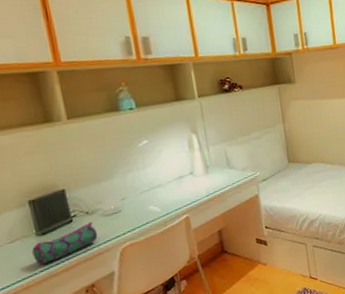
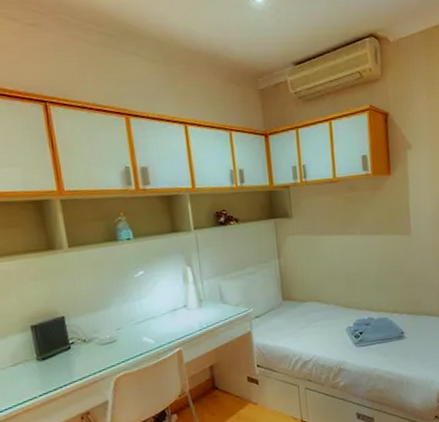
pencil case: present [32,221,98,265] -> none [32,349,94,390]

